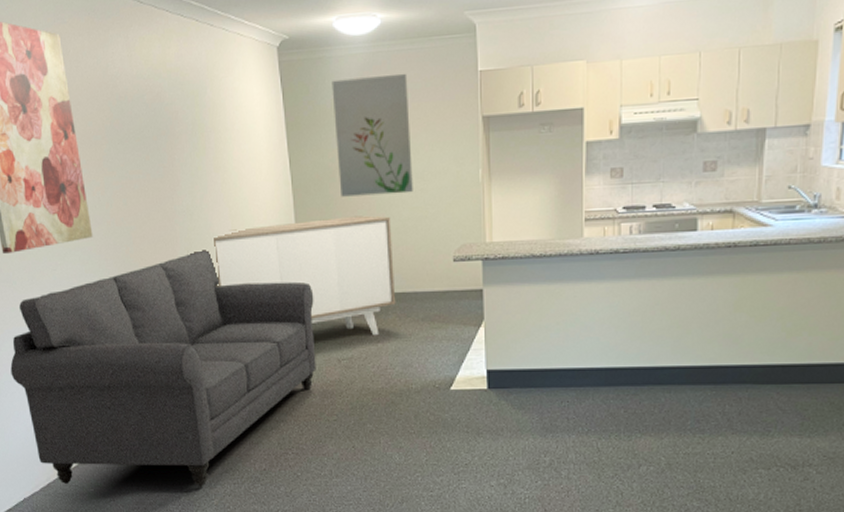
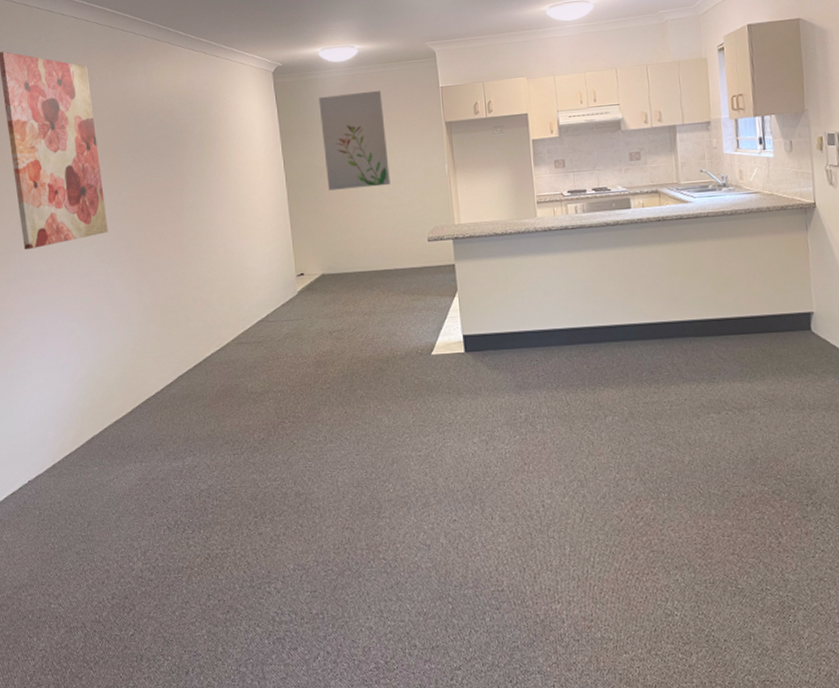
sofa: present [10,250,316,487] -> none [24,239,310,464]
sideboard: present [190,215,396,335] -> none [196,205,380,308]

